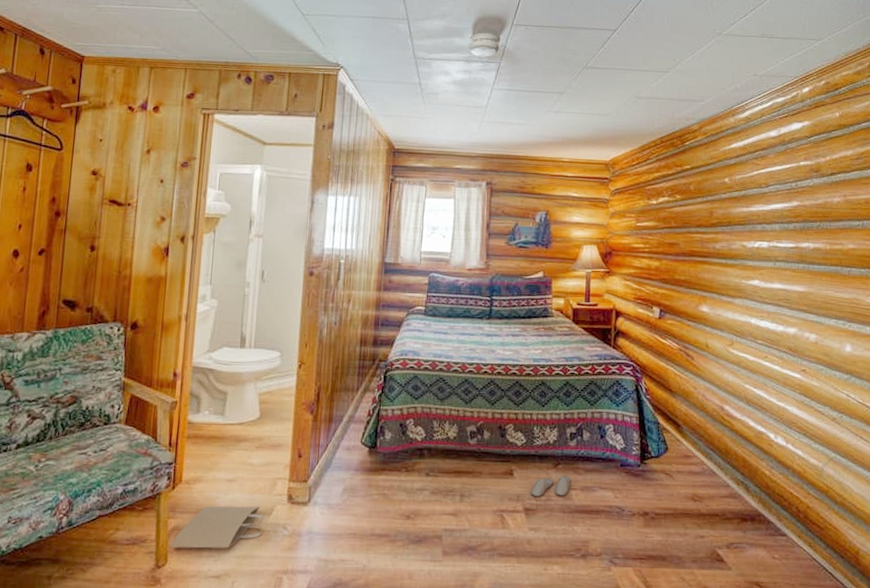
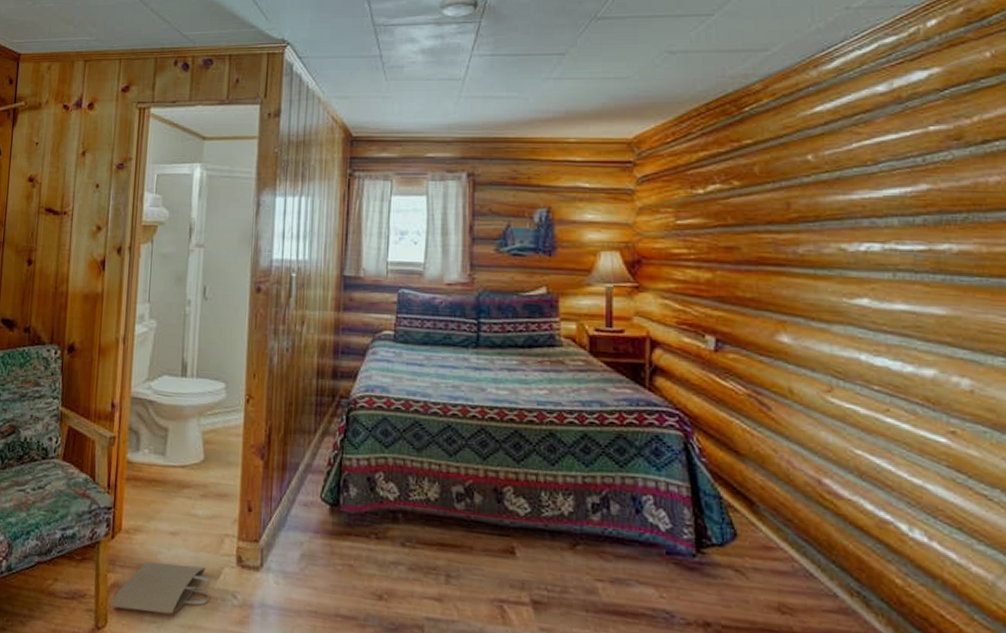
slippers: present [530,475,571,498] -> none [539,560,596,589]

